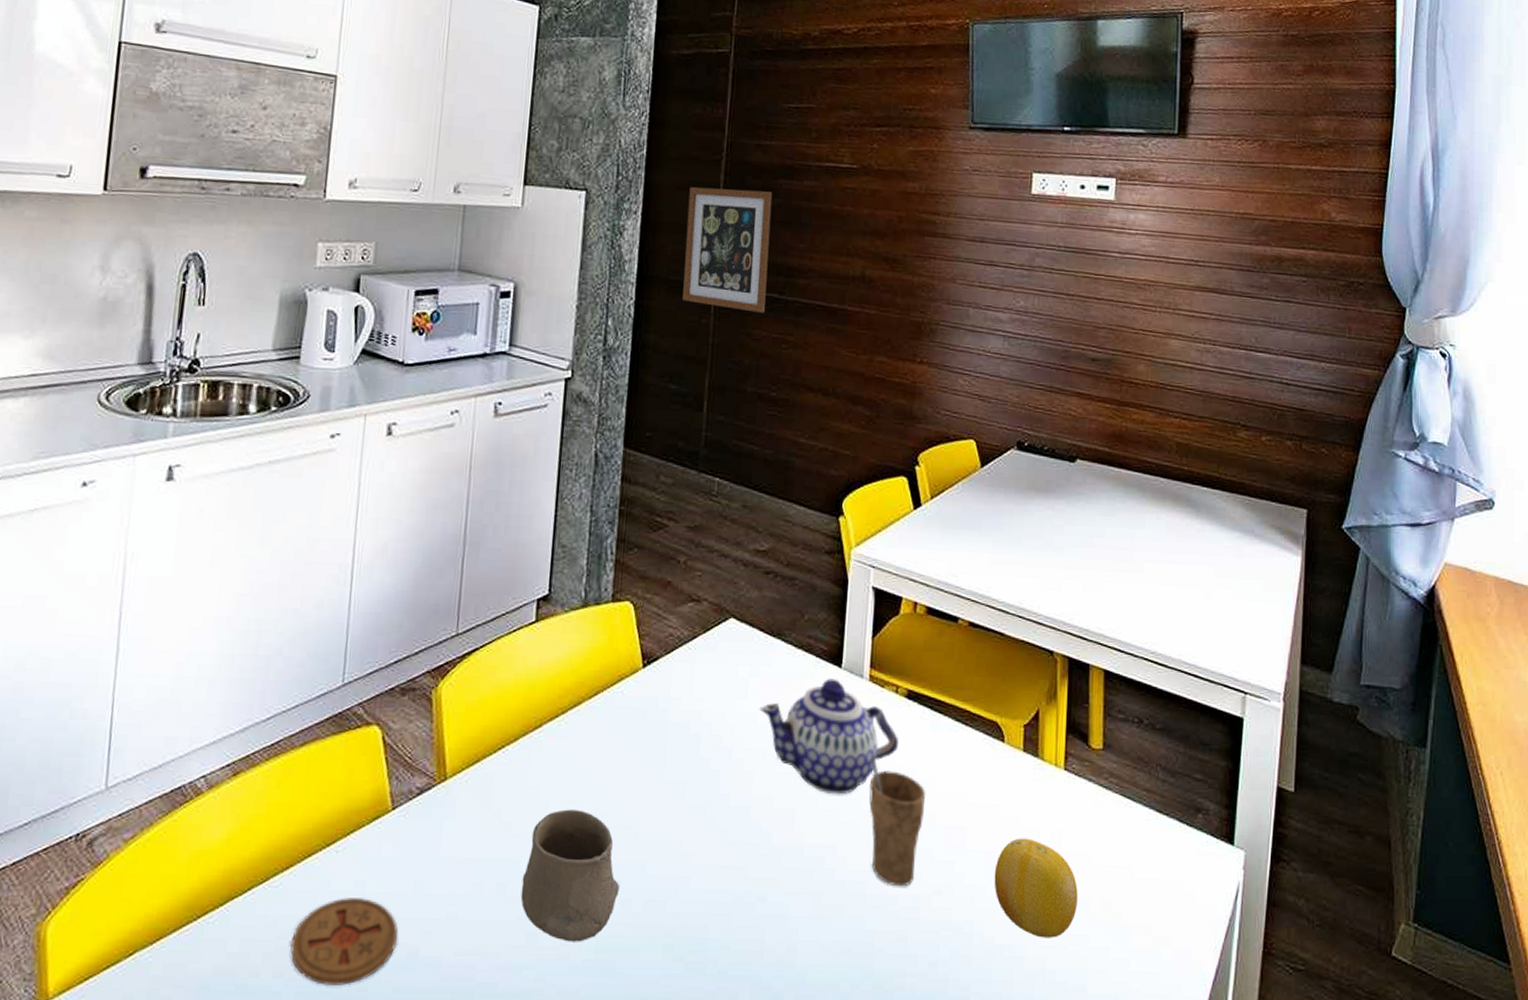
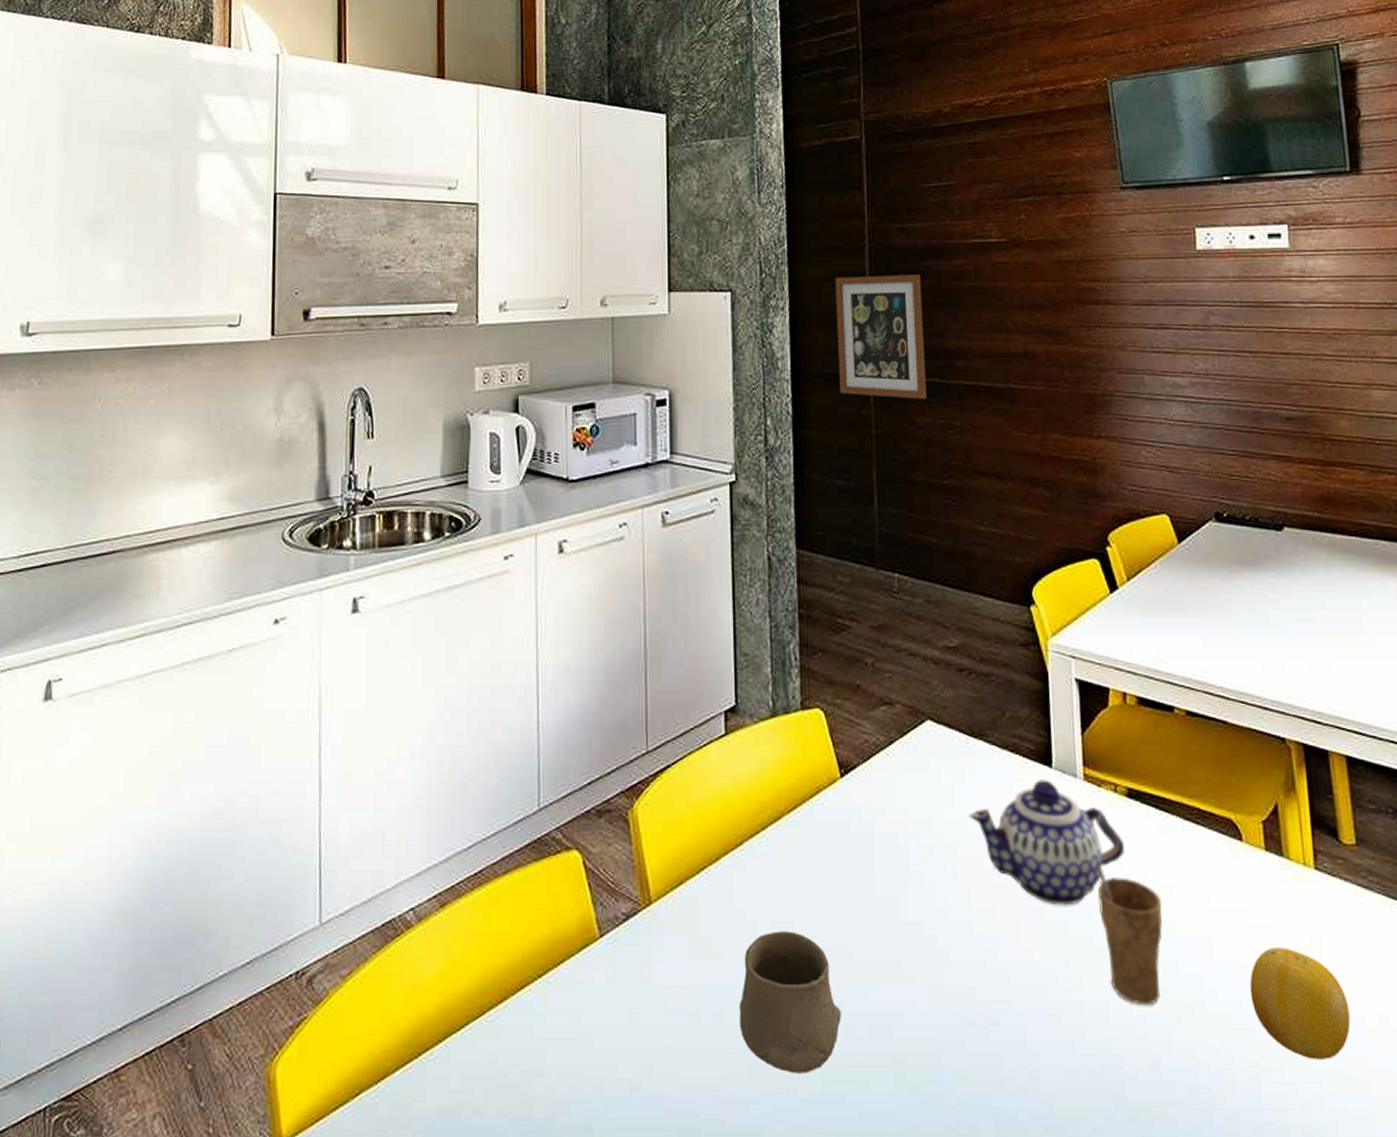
coaster: present [289,897,398,985] -> none [511,1031,618,1124]

